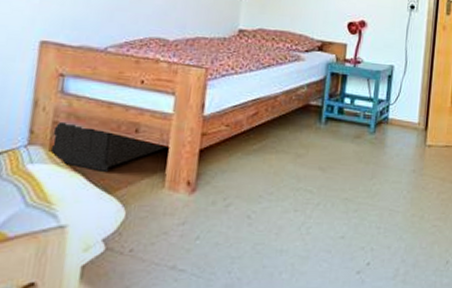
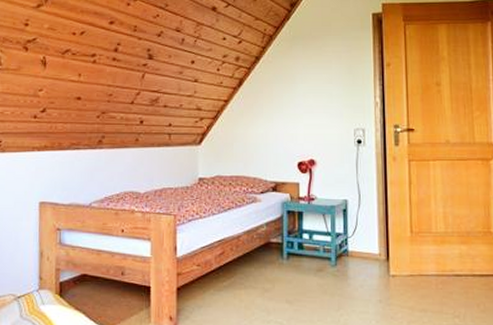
storage bin: present [51,123,167,173] -> none [57,270,149,311]

